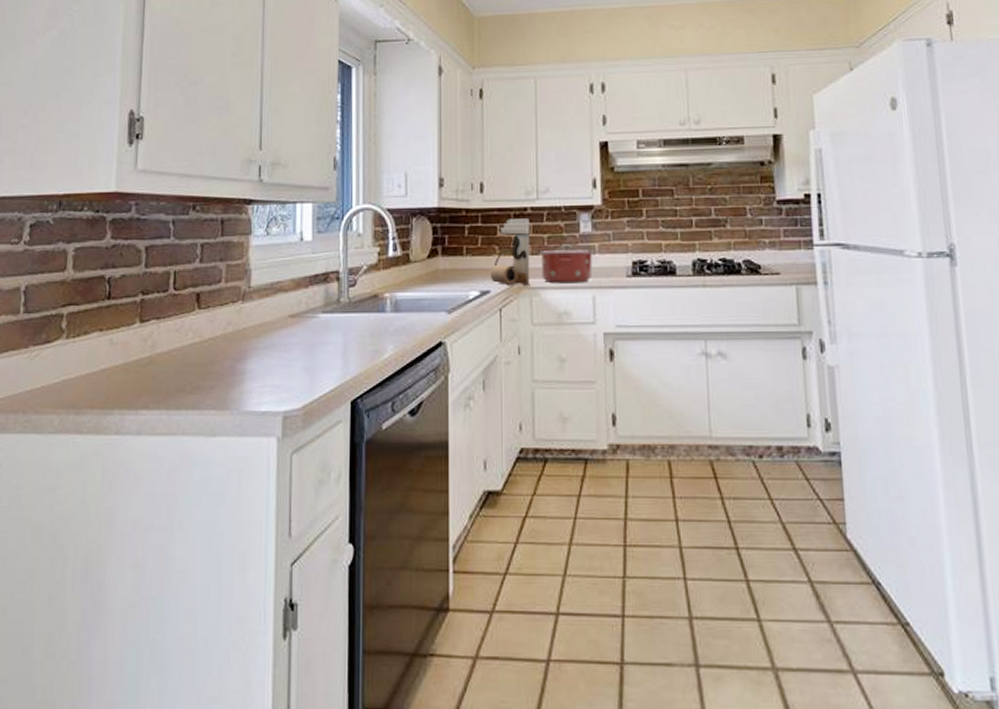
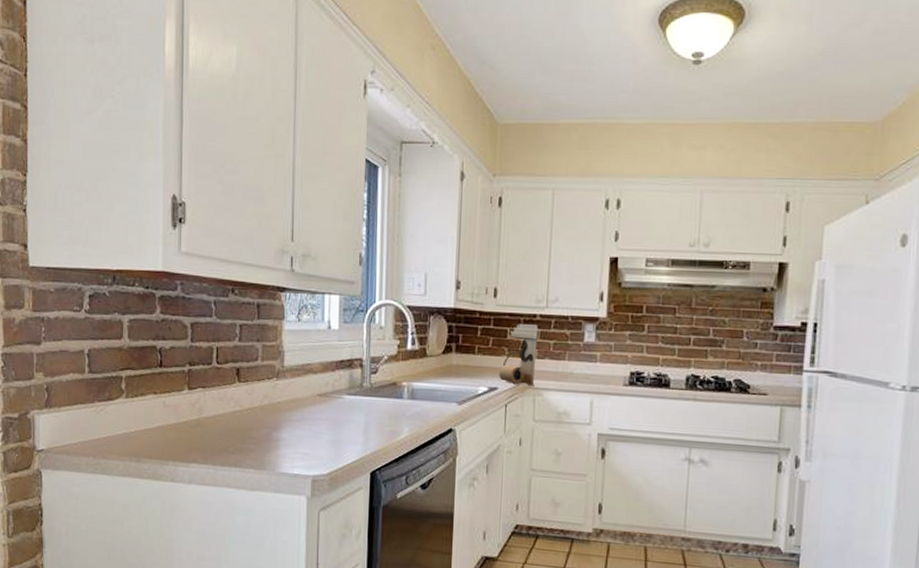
casserole: present [539,244,595,284] -> none [544,351,596,388]

